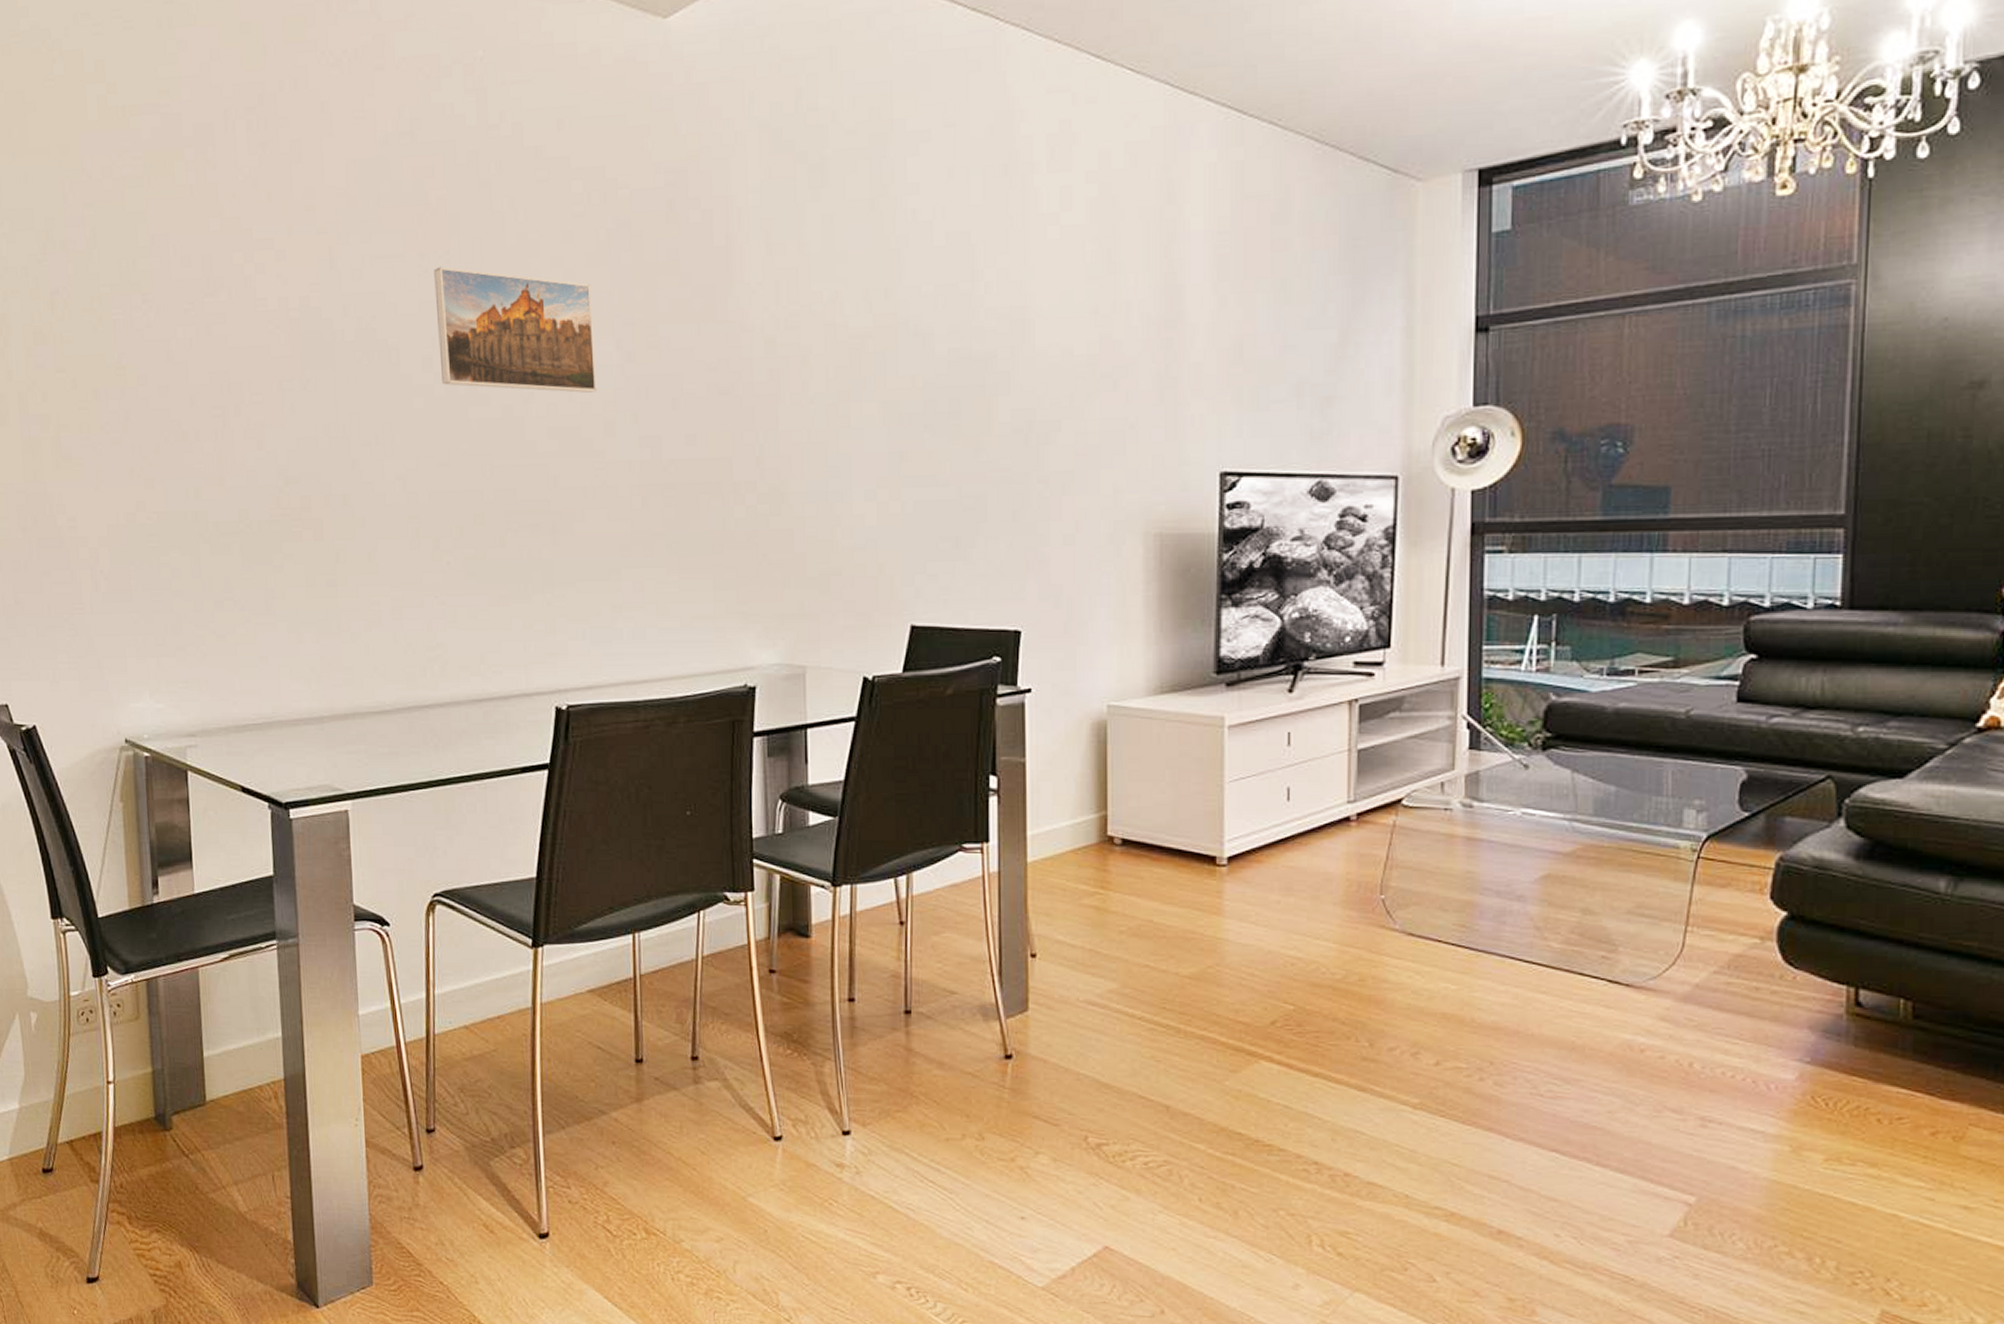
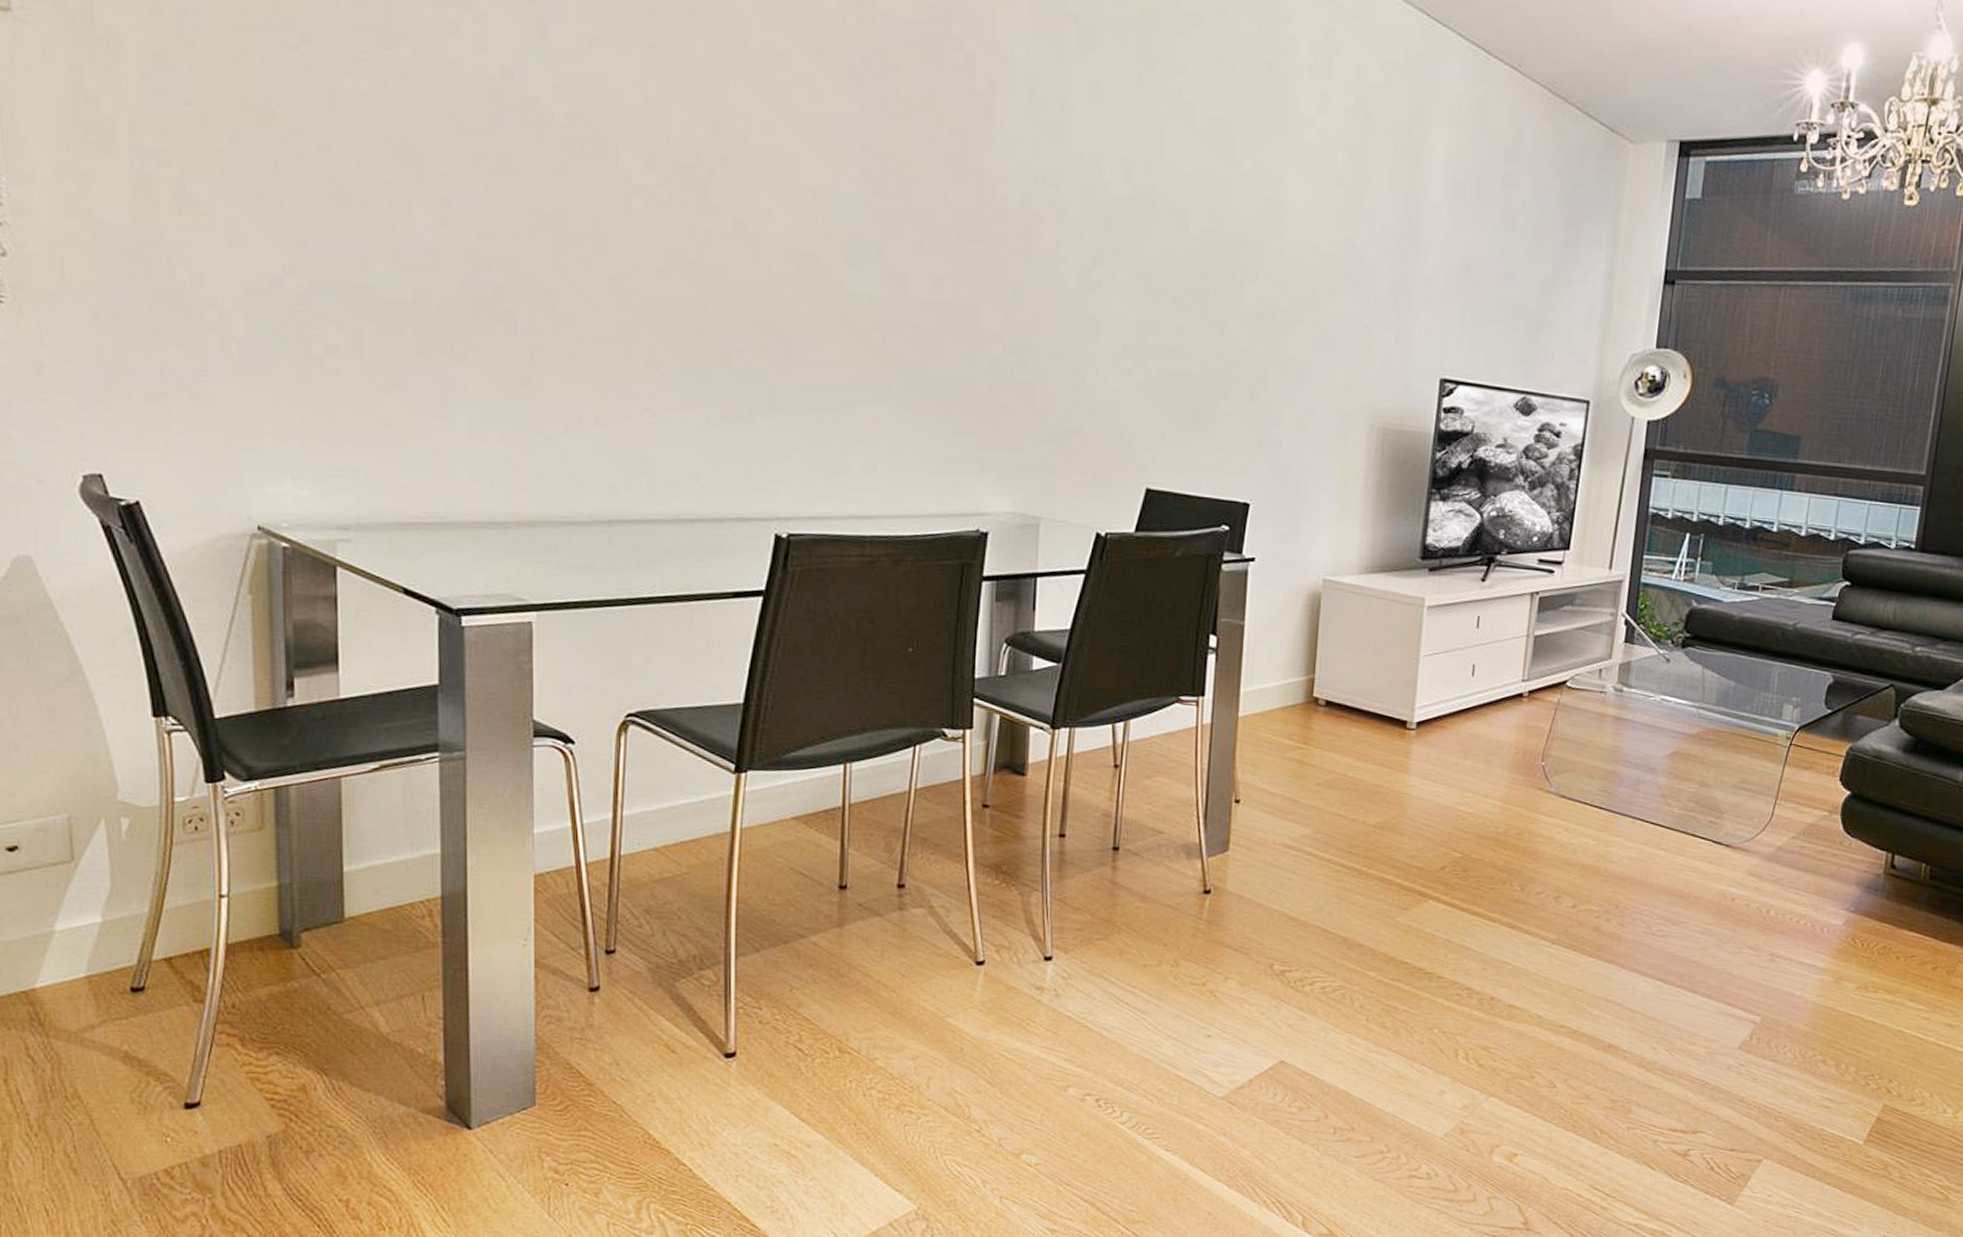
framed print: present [434,266,597,393] -> none [664,62,841,220]

